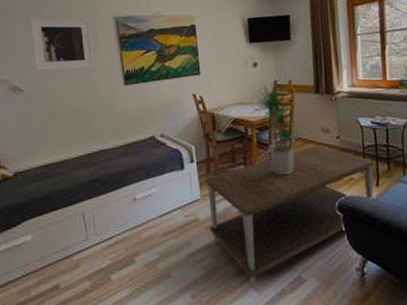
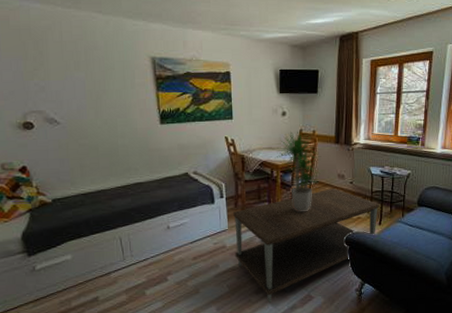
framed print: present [29,17,95,71] -> none [63,51,131,106]

